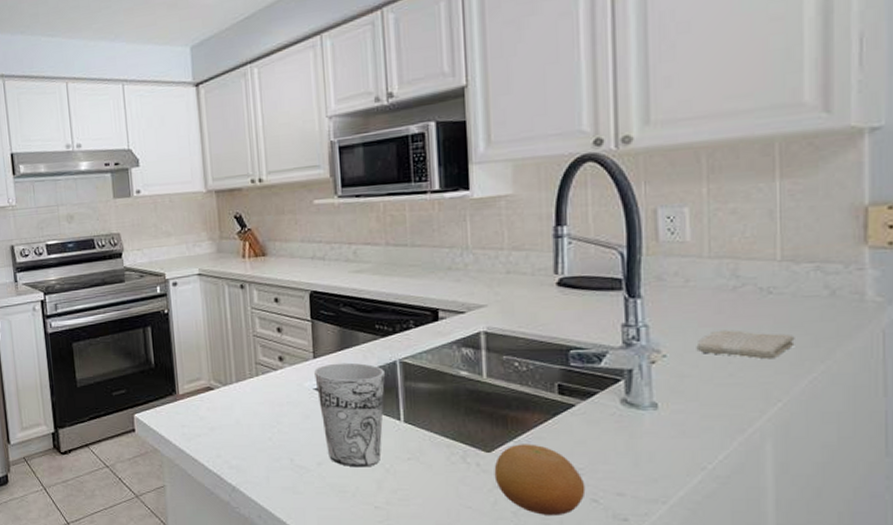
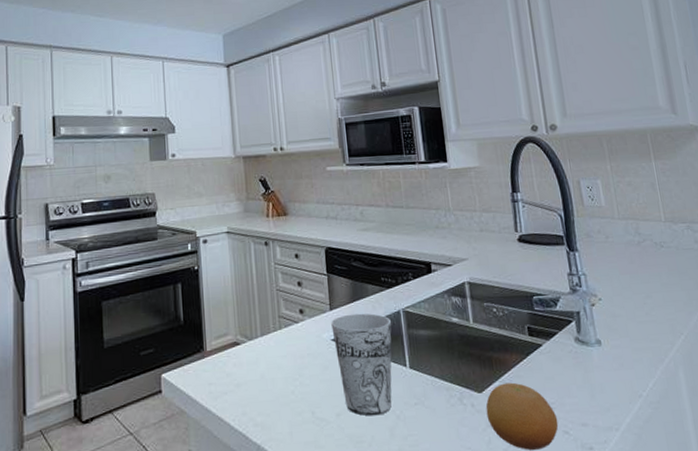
washcloth: present [696,330,795,360] -> none [620,276,684,300]

